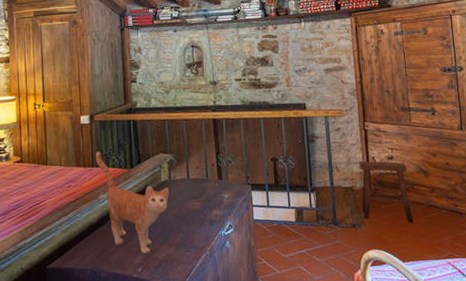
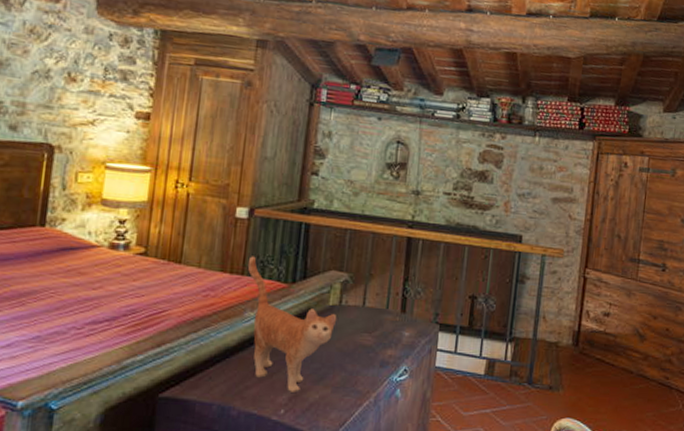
stool: present [358,160,414,223] -> none [563,313,623,393]

